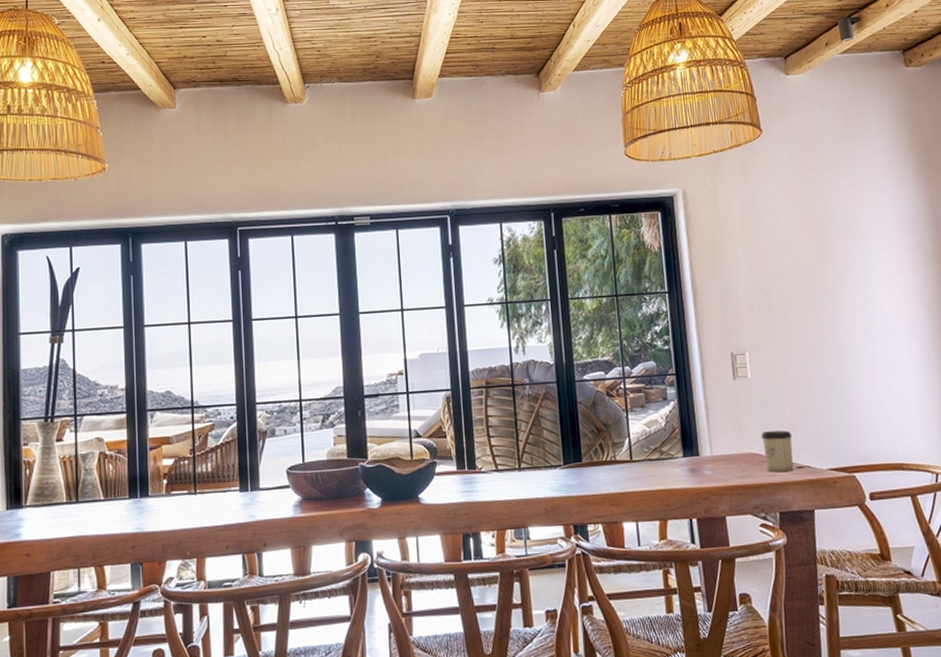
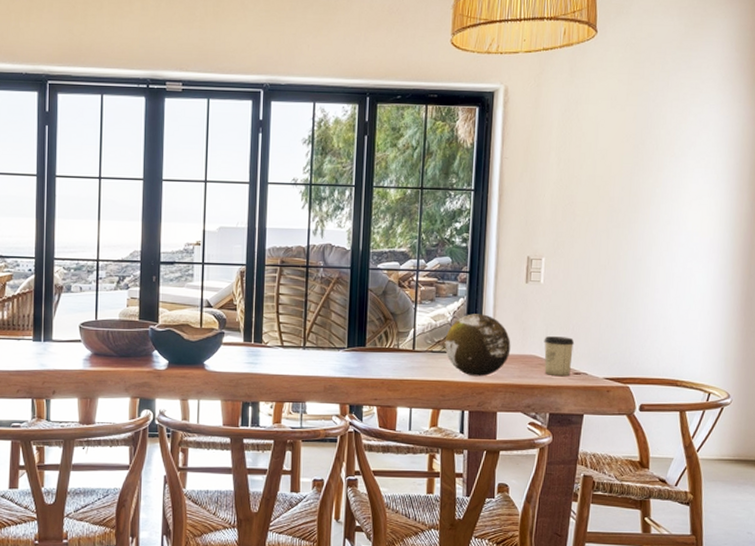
decorative orb: none [661,415,730,482] -> present [444,314,511,377]

